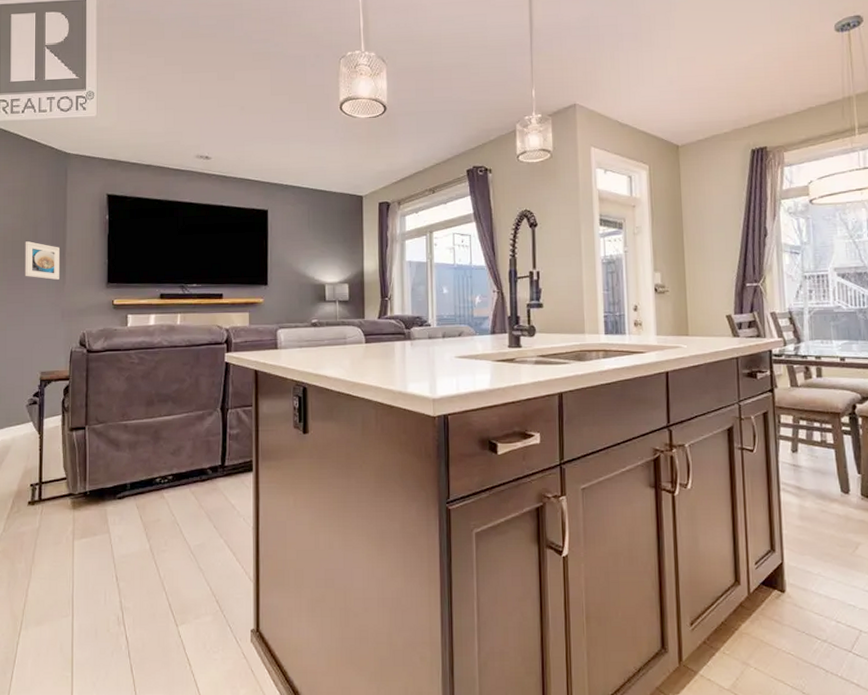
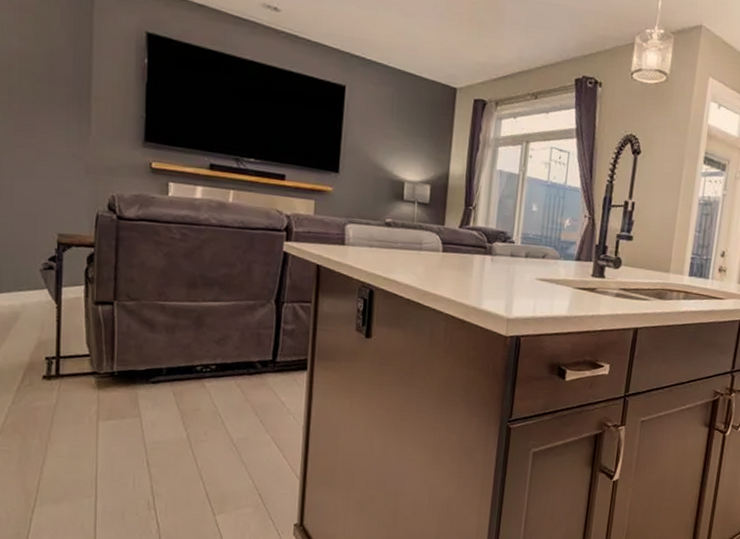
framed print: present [24,241,59,281] -> none [37,73,83,129]

